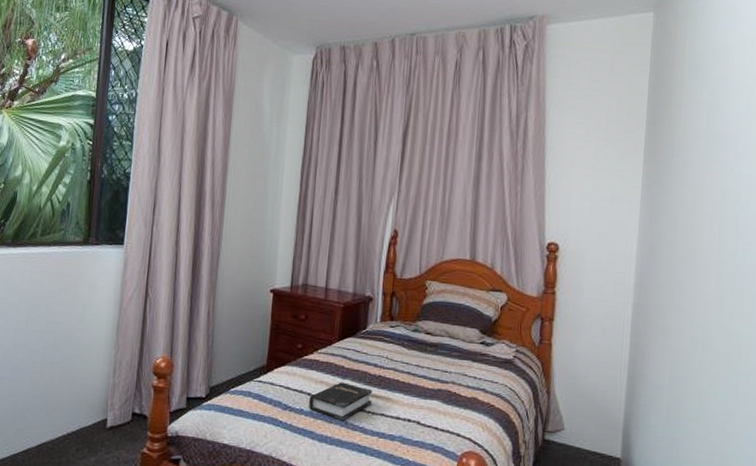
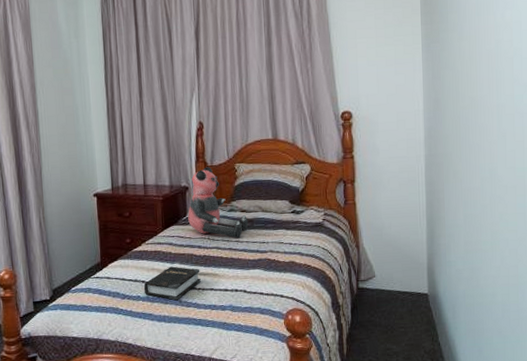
bear: none [367,279,433,363] -> present [188,167,249,238]

